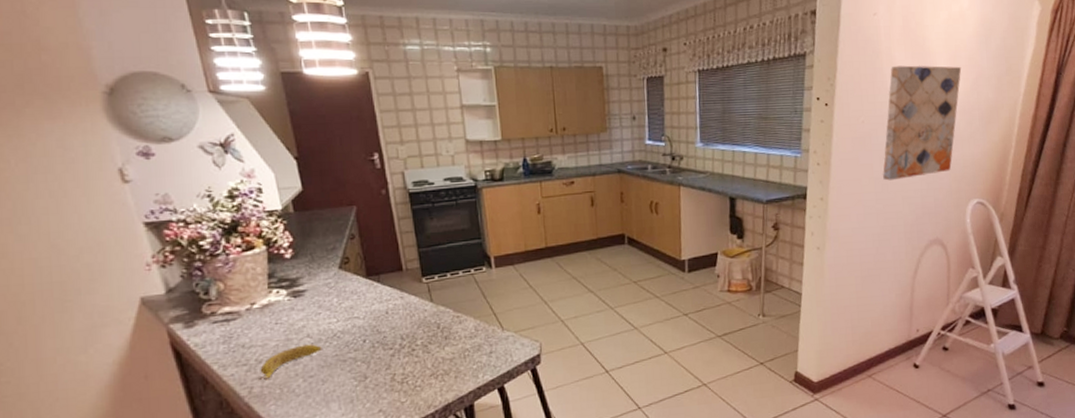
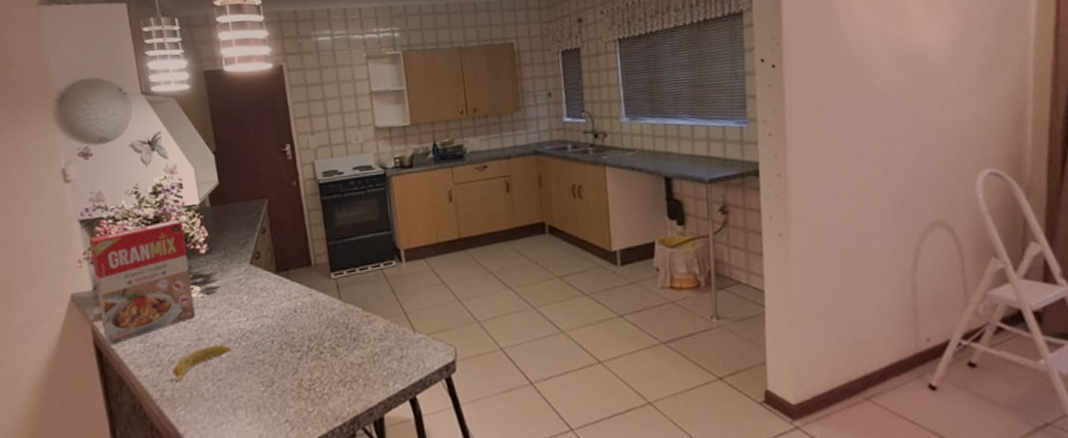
cereal box: none [158,224,283,347] -> present [89,219,196,346]
wall art: present [883,65,962,181] -> none [850,11,947,151]

